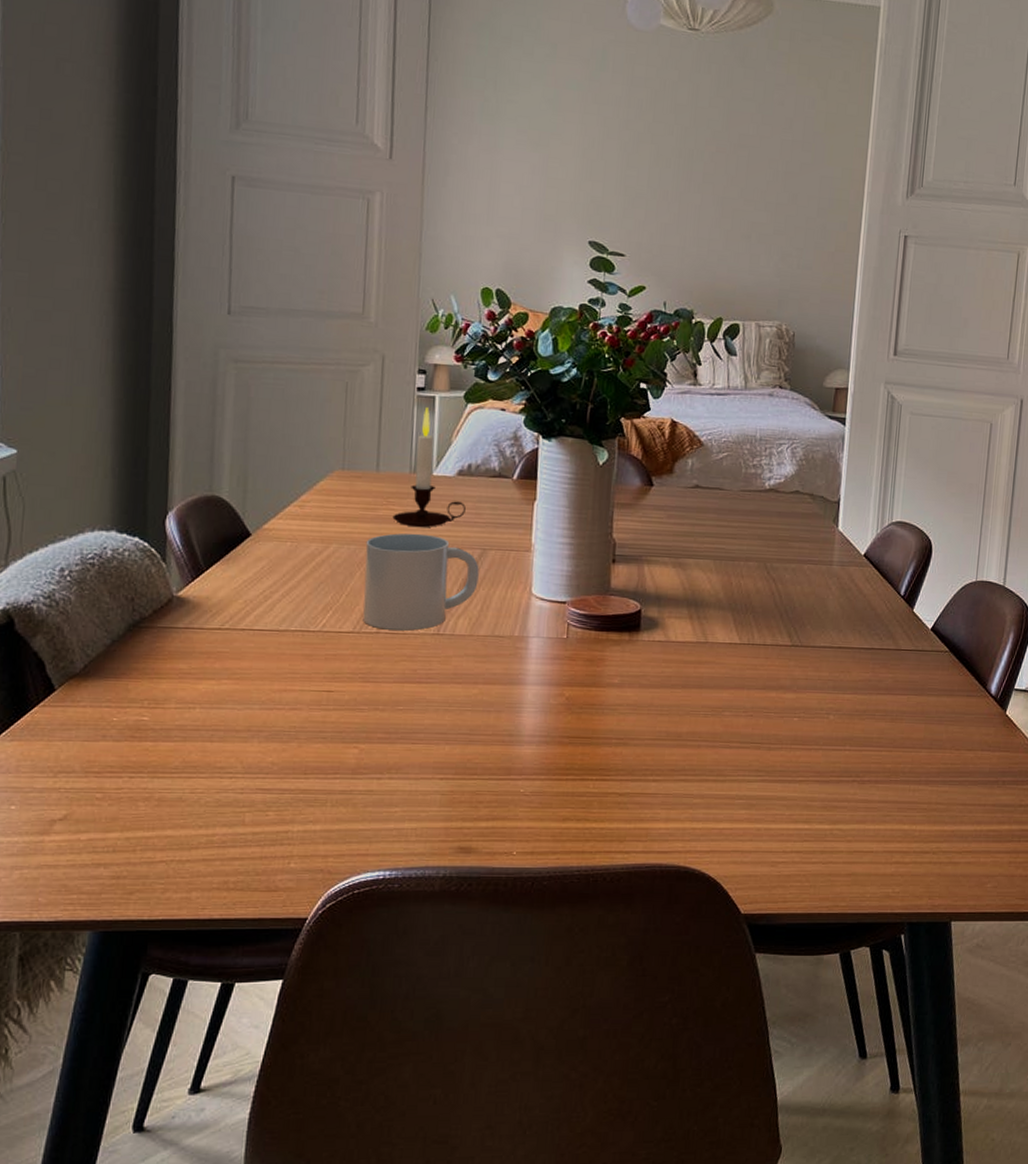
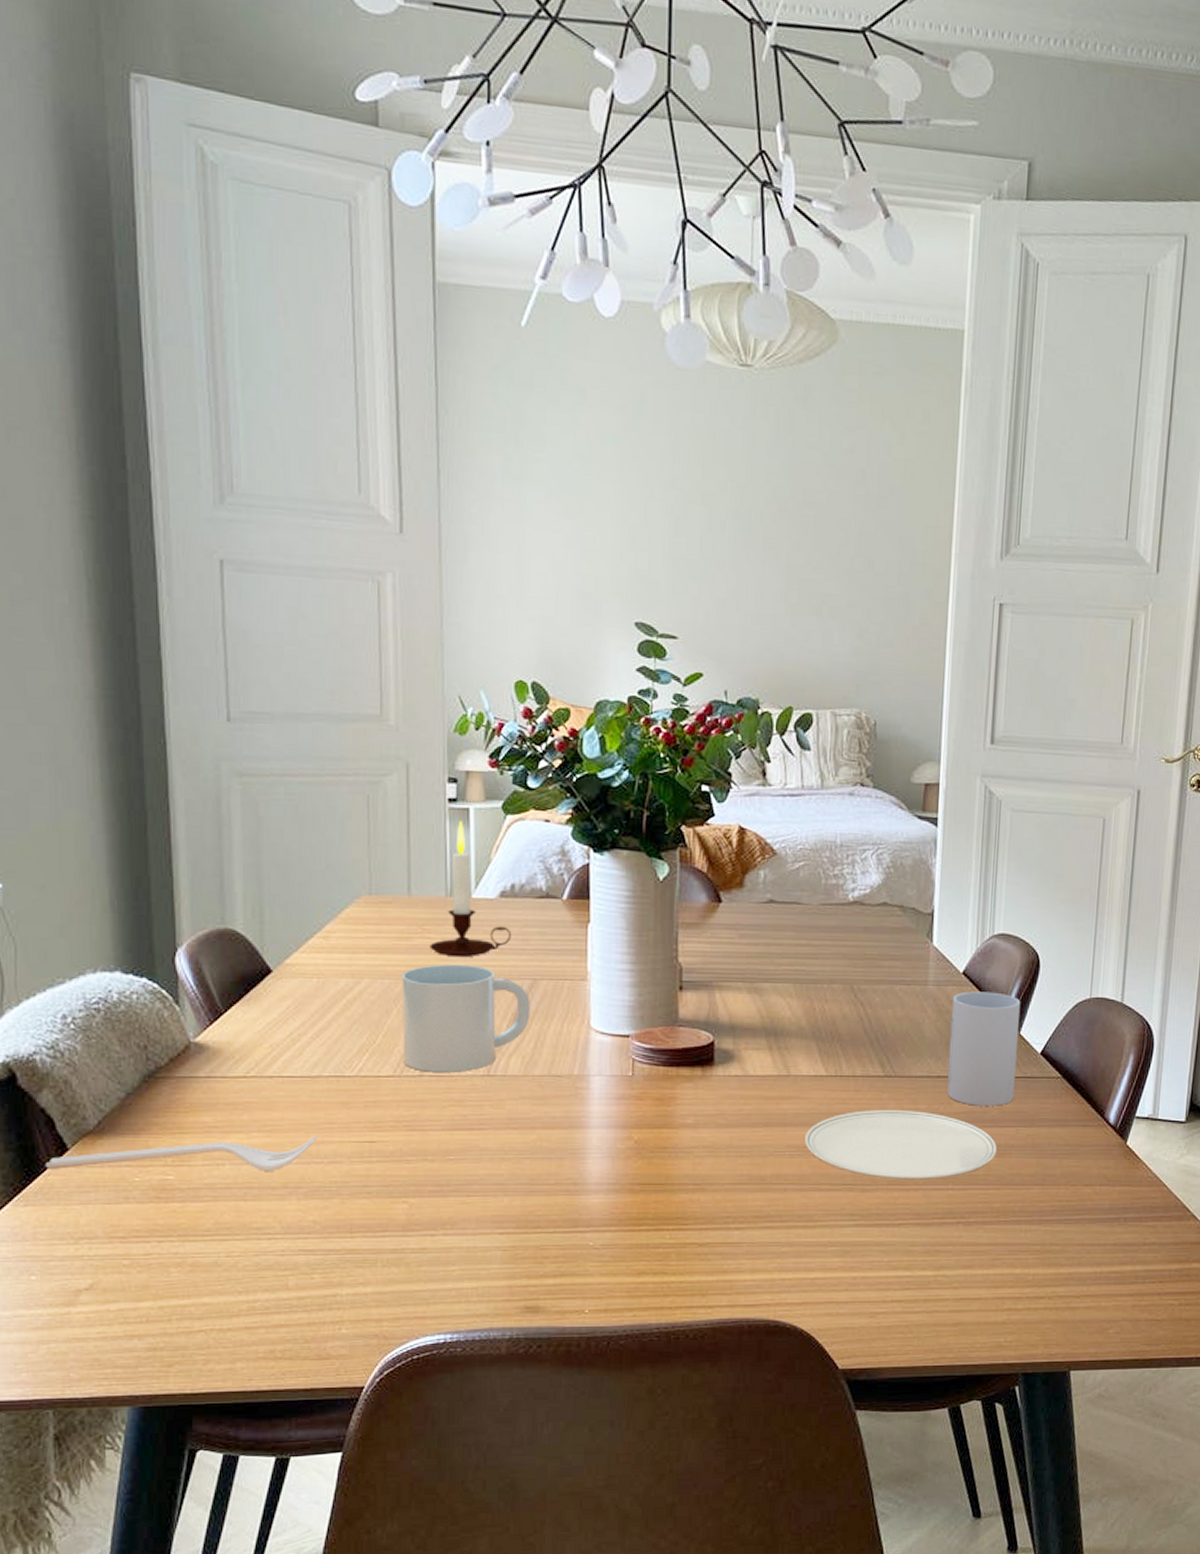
fork: none [32,683,281,717] -> present [45,1135,317,1173]
plate: none [718,675,891,742] -> present [805,1109,998,1181]
cup: none [847,572,915,676] -> present [947,991,1021,1106]

